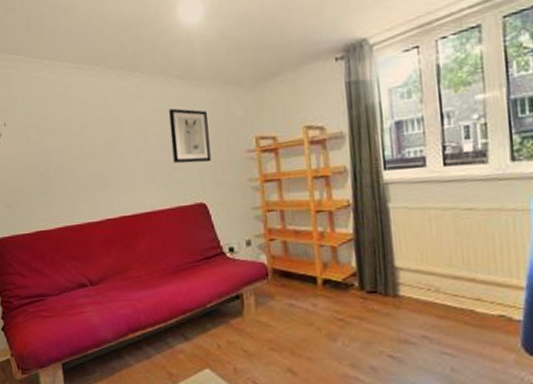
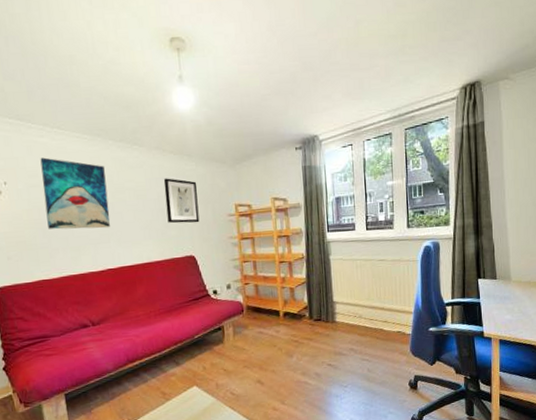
wall art: none [38,93,110,174] -> present [40,157,111,230]

